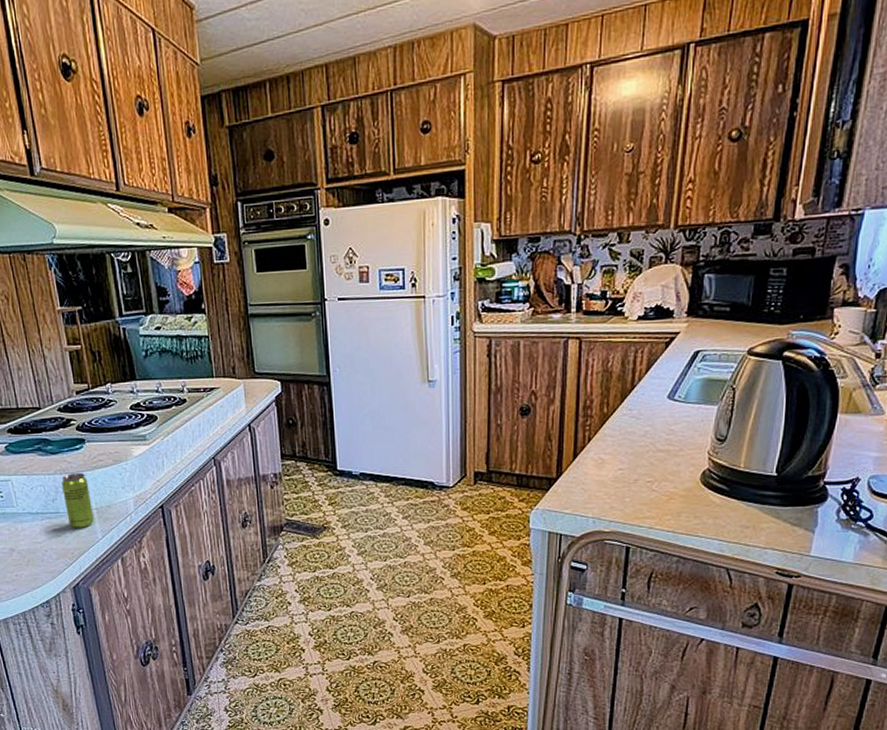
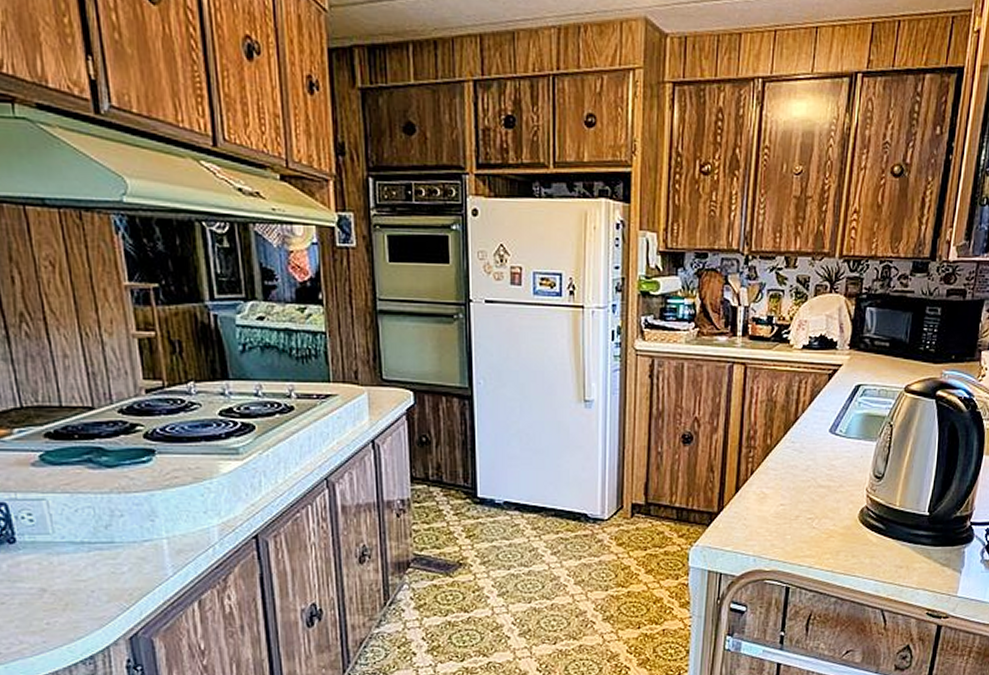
beverage can: present [62,472,95,528] -> none [120,491,164,562]

